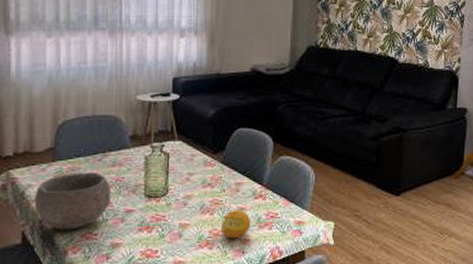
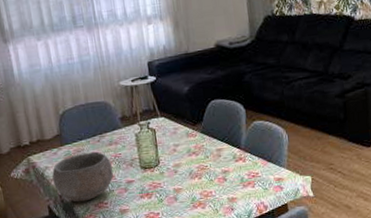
fruit: present [220,210,251,239] -> none [209,172,236,198]

